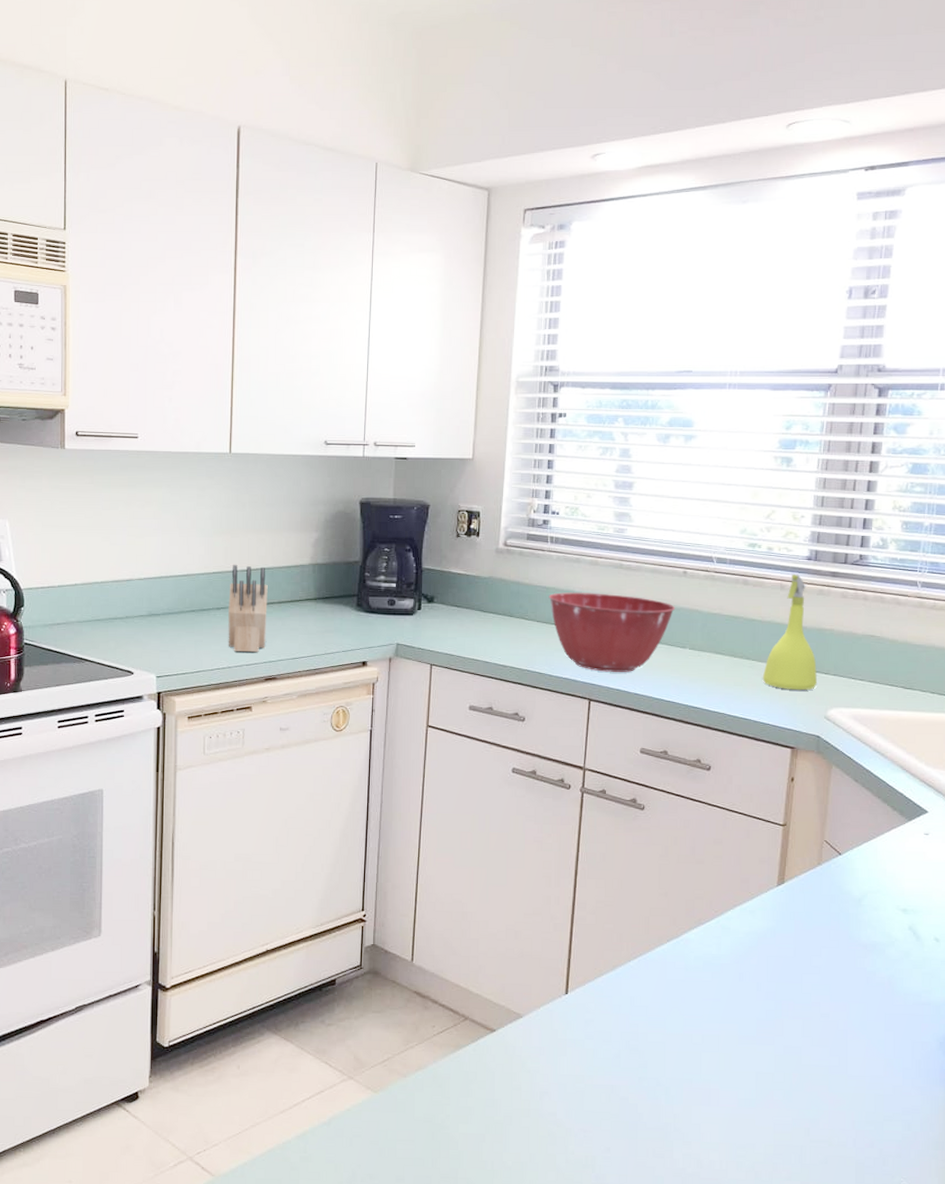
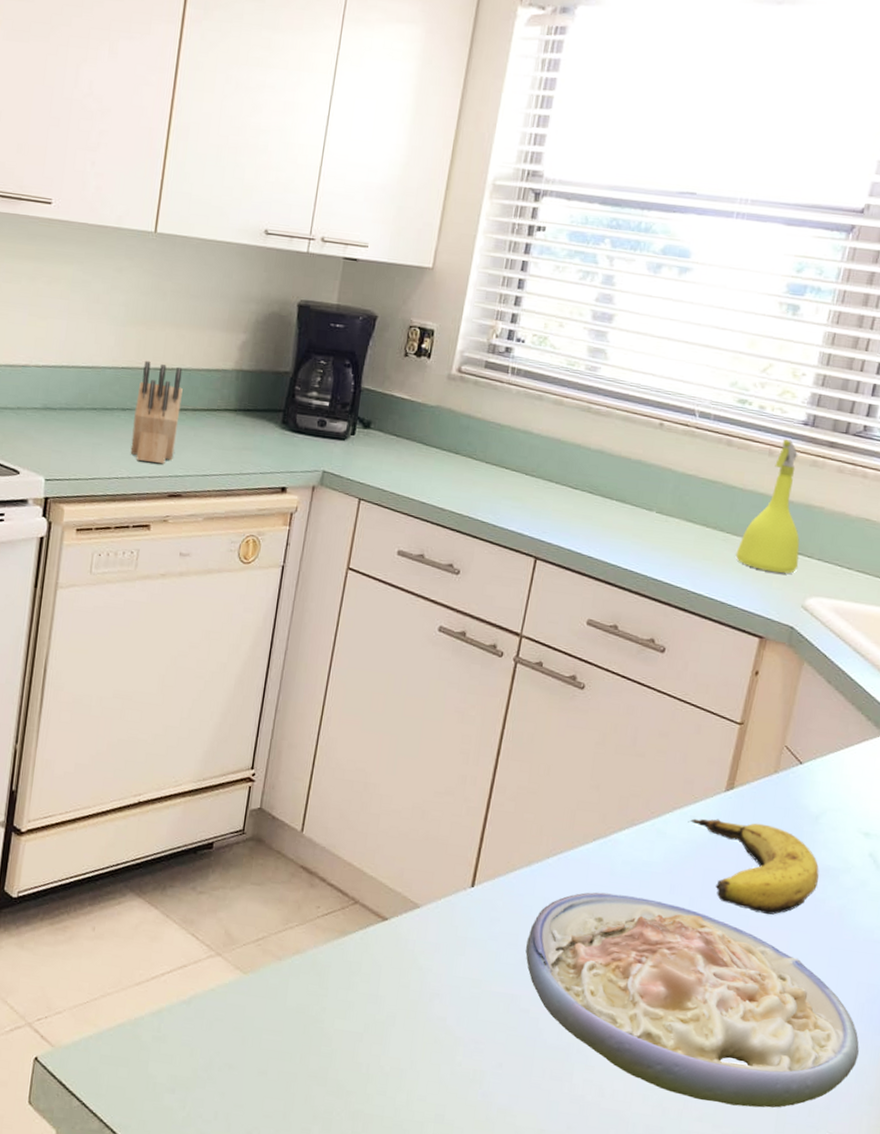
mixing bowl: present [548,592,676,672] -> none [502,432,646,532]
soup: none [619,986,921,1163] -> present [526,892,859,1108]
banana: none [748,911,867,991] -> present [688,818,819,915]

